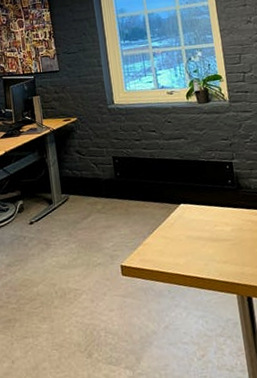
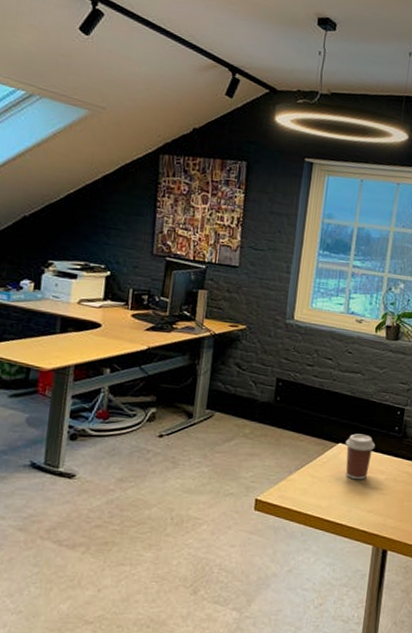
coffee cup: none [185,192,214,235] -> present [345,433,375,480]

